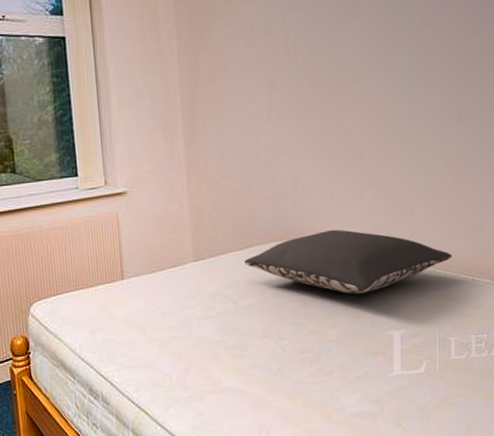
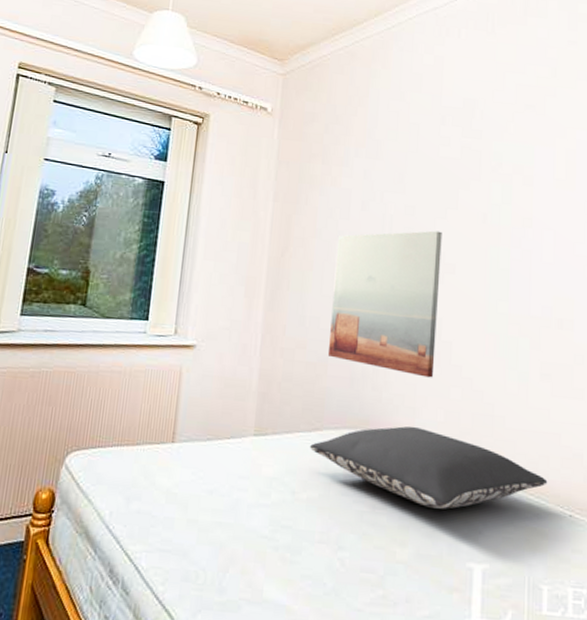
wall art: none [245,44,348,185] -> present [327,230,442,378]

